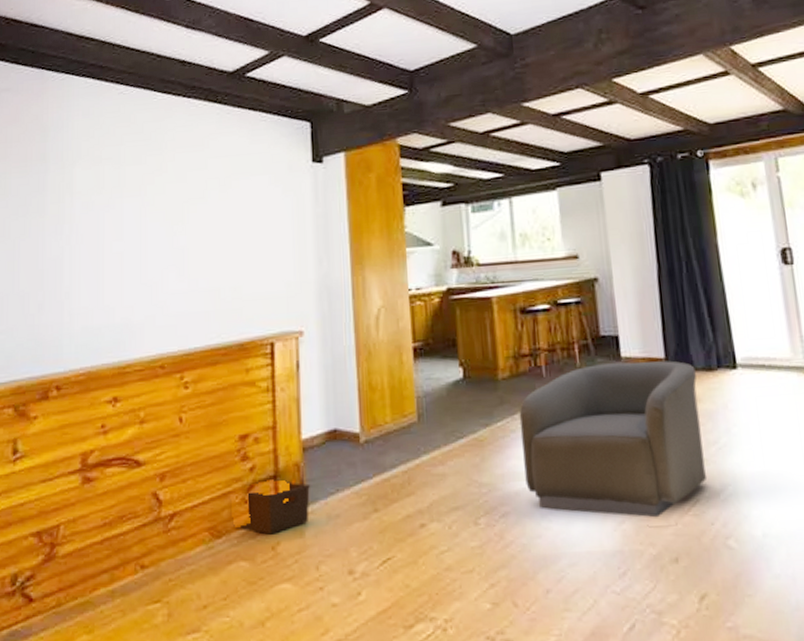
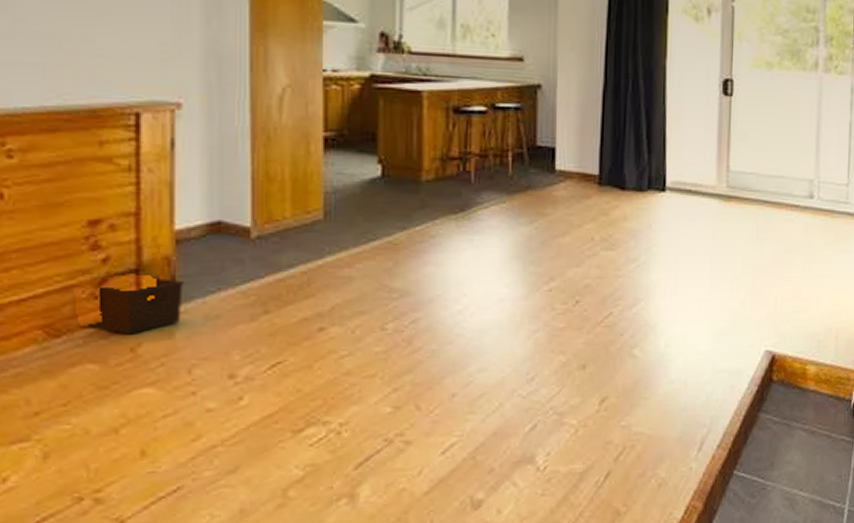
armchair: present [519,360,708,518] -> none [440,175,626,328]

